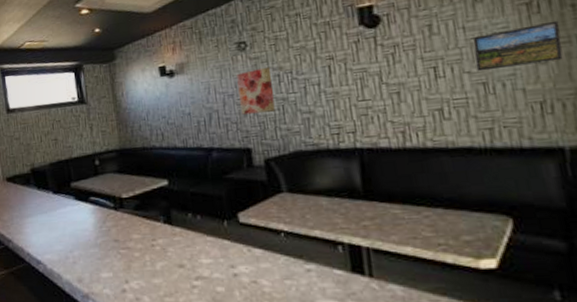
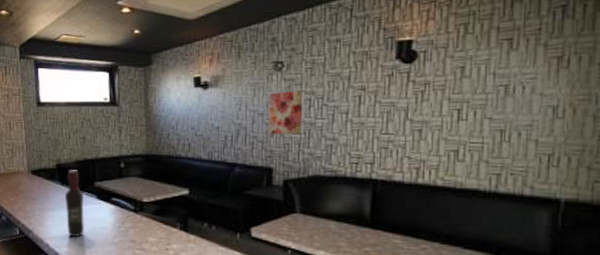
wine bottle: none [41,172,65,243] -> present [64,170,84,238]
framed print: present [472,20,563,72] -> none [498,77,584,119]

